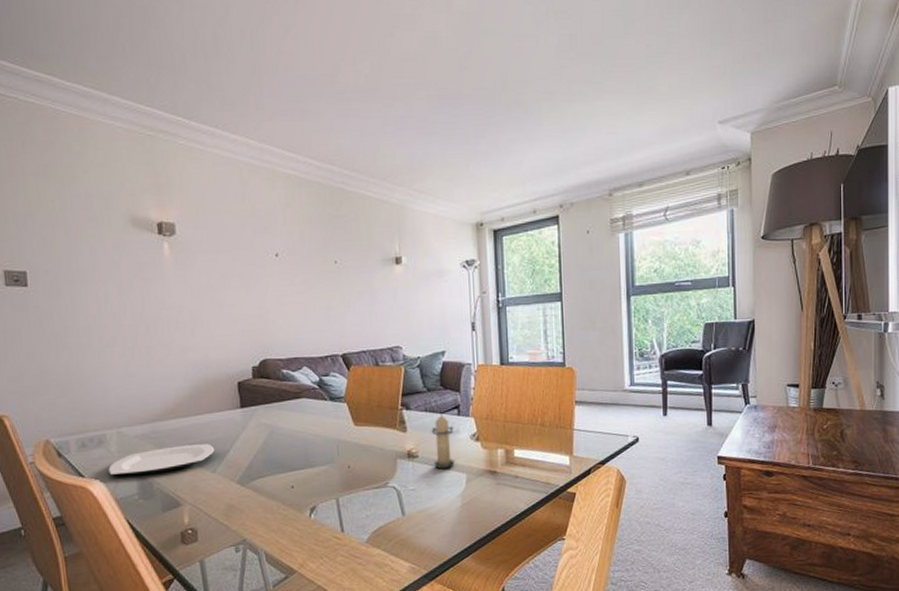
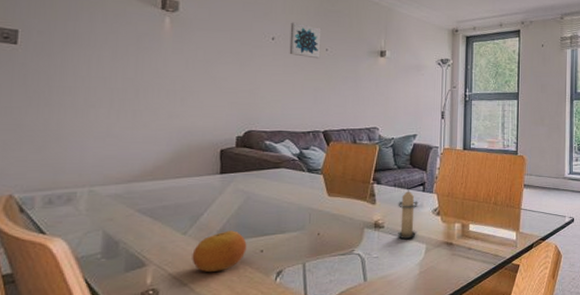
plate: present [108,444,215,476] -> none [73,206,189,234]
fruit: none [224,466,277,511] -> present [192,230,247,273]
wall art: none [293,234,330,274] -> present [289,22,322,59]

